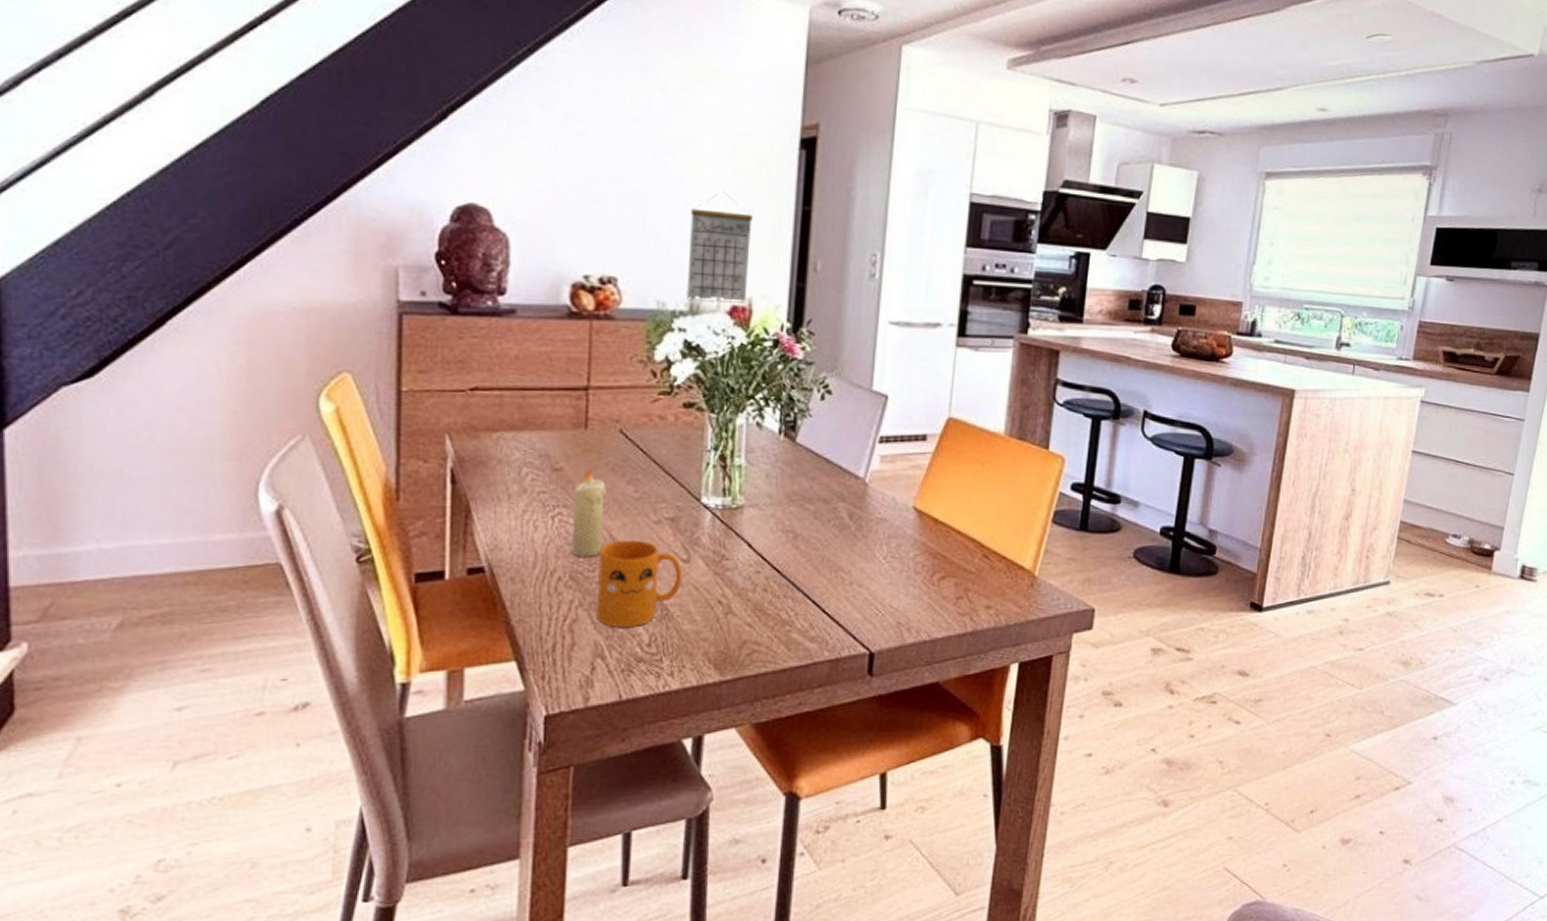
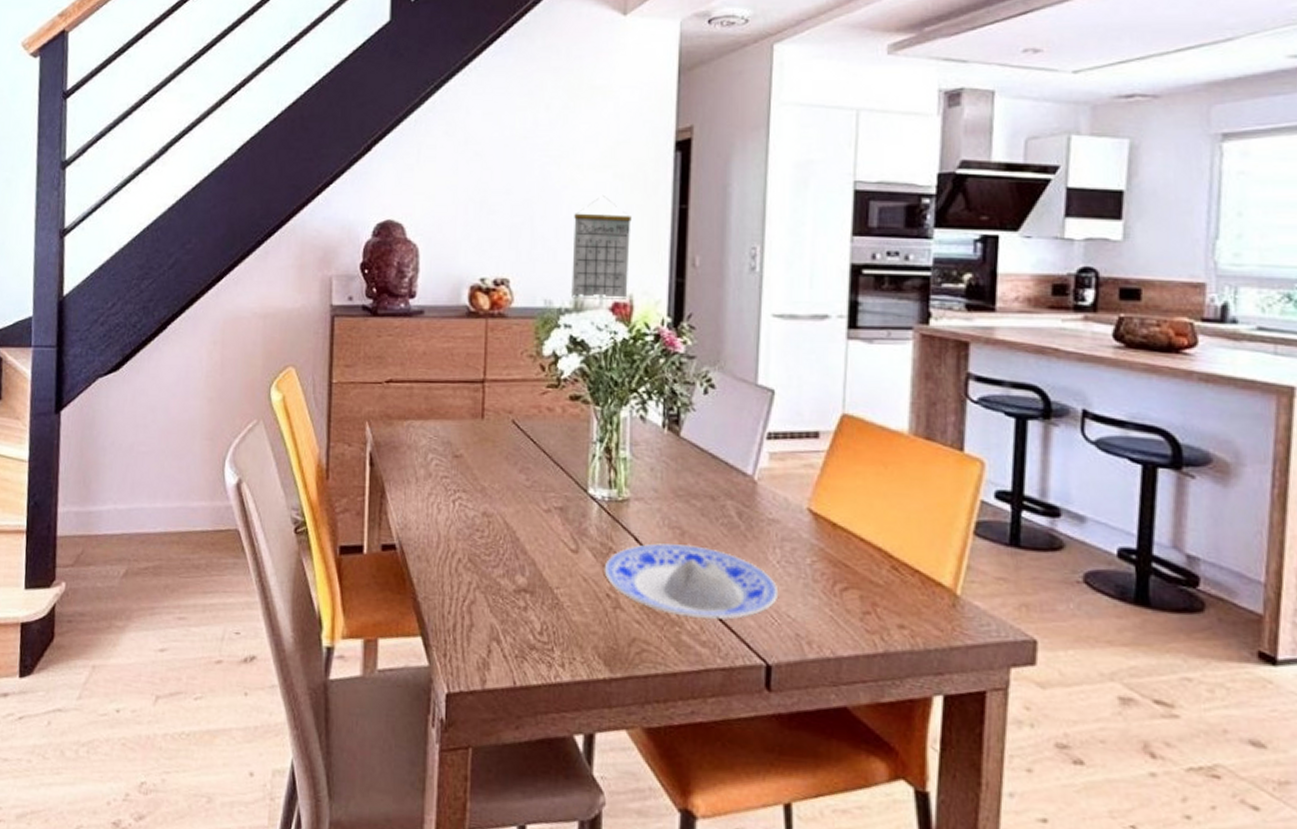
candle: present [571,468,606,558] -> none [470,456,500,542]
mug: present [597,539,683,628] -> none [493,526,572,614]
plate: none [716,548,884,616] -> present [604,543,779,620]

